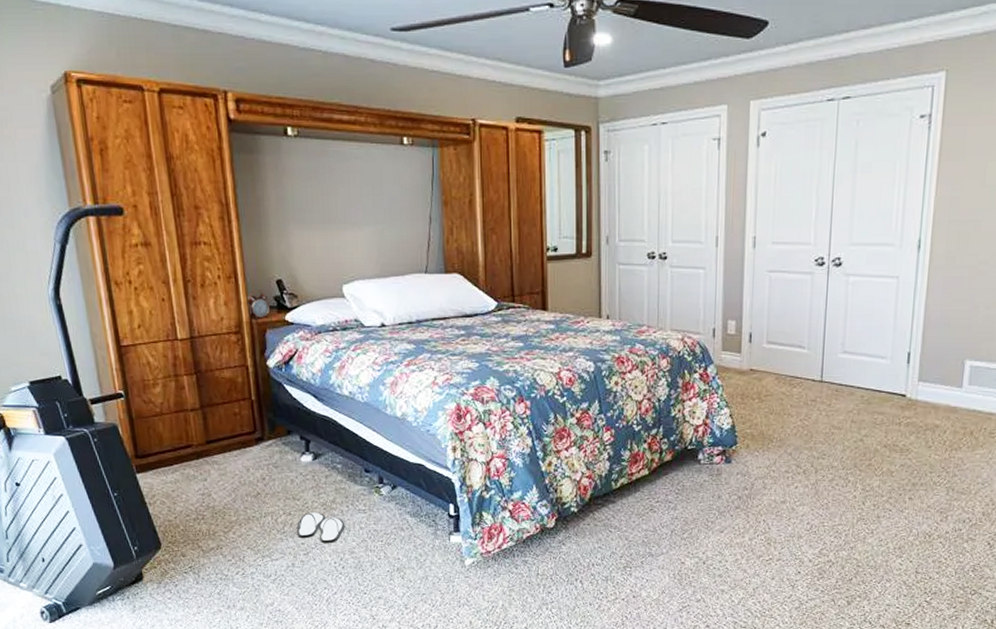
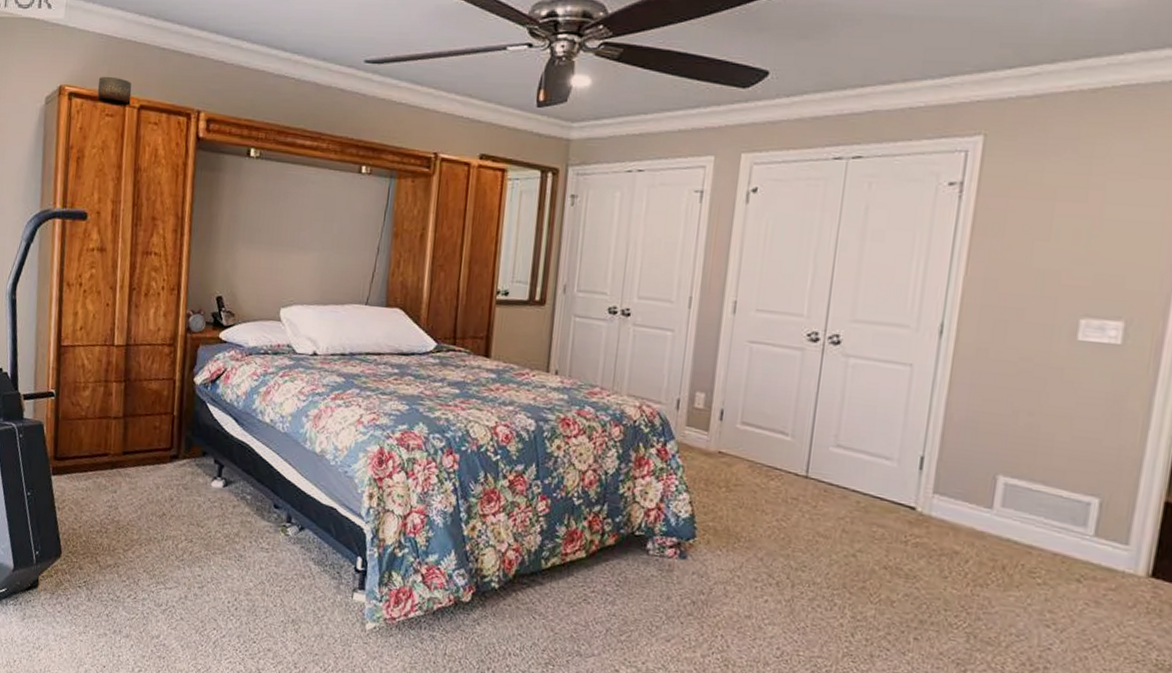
decorative box: none [107,60,149,91] -> present [97,77,132,106]
slippers: present [297,512,344,543] -> none [195,542,245,580]

